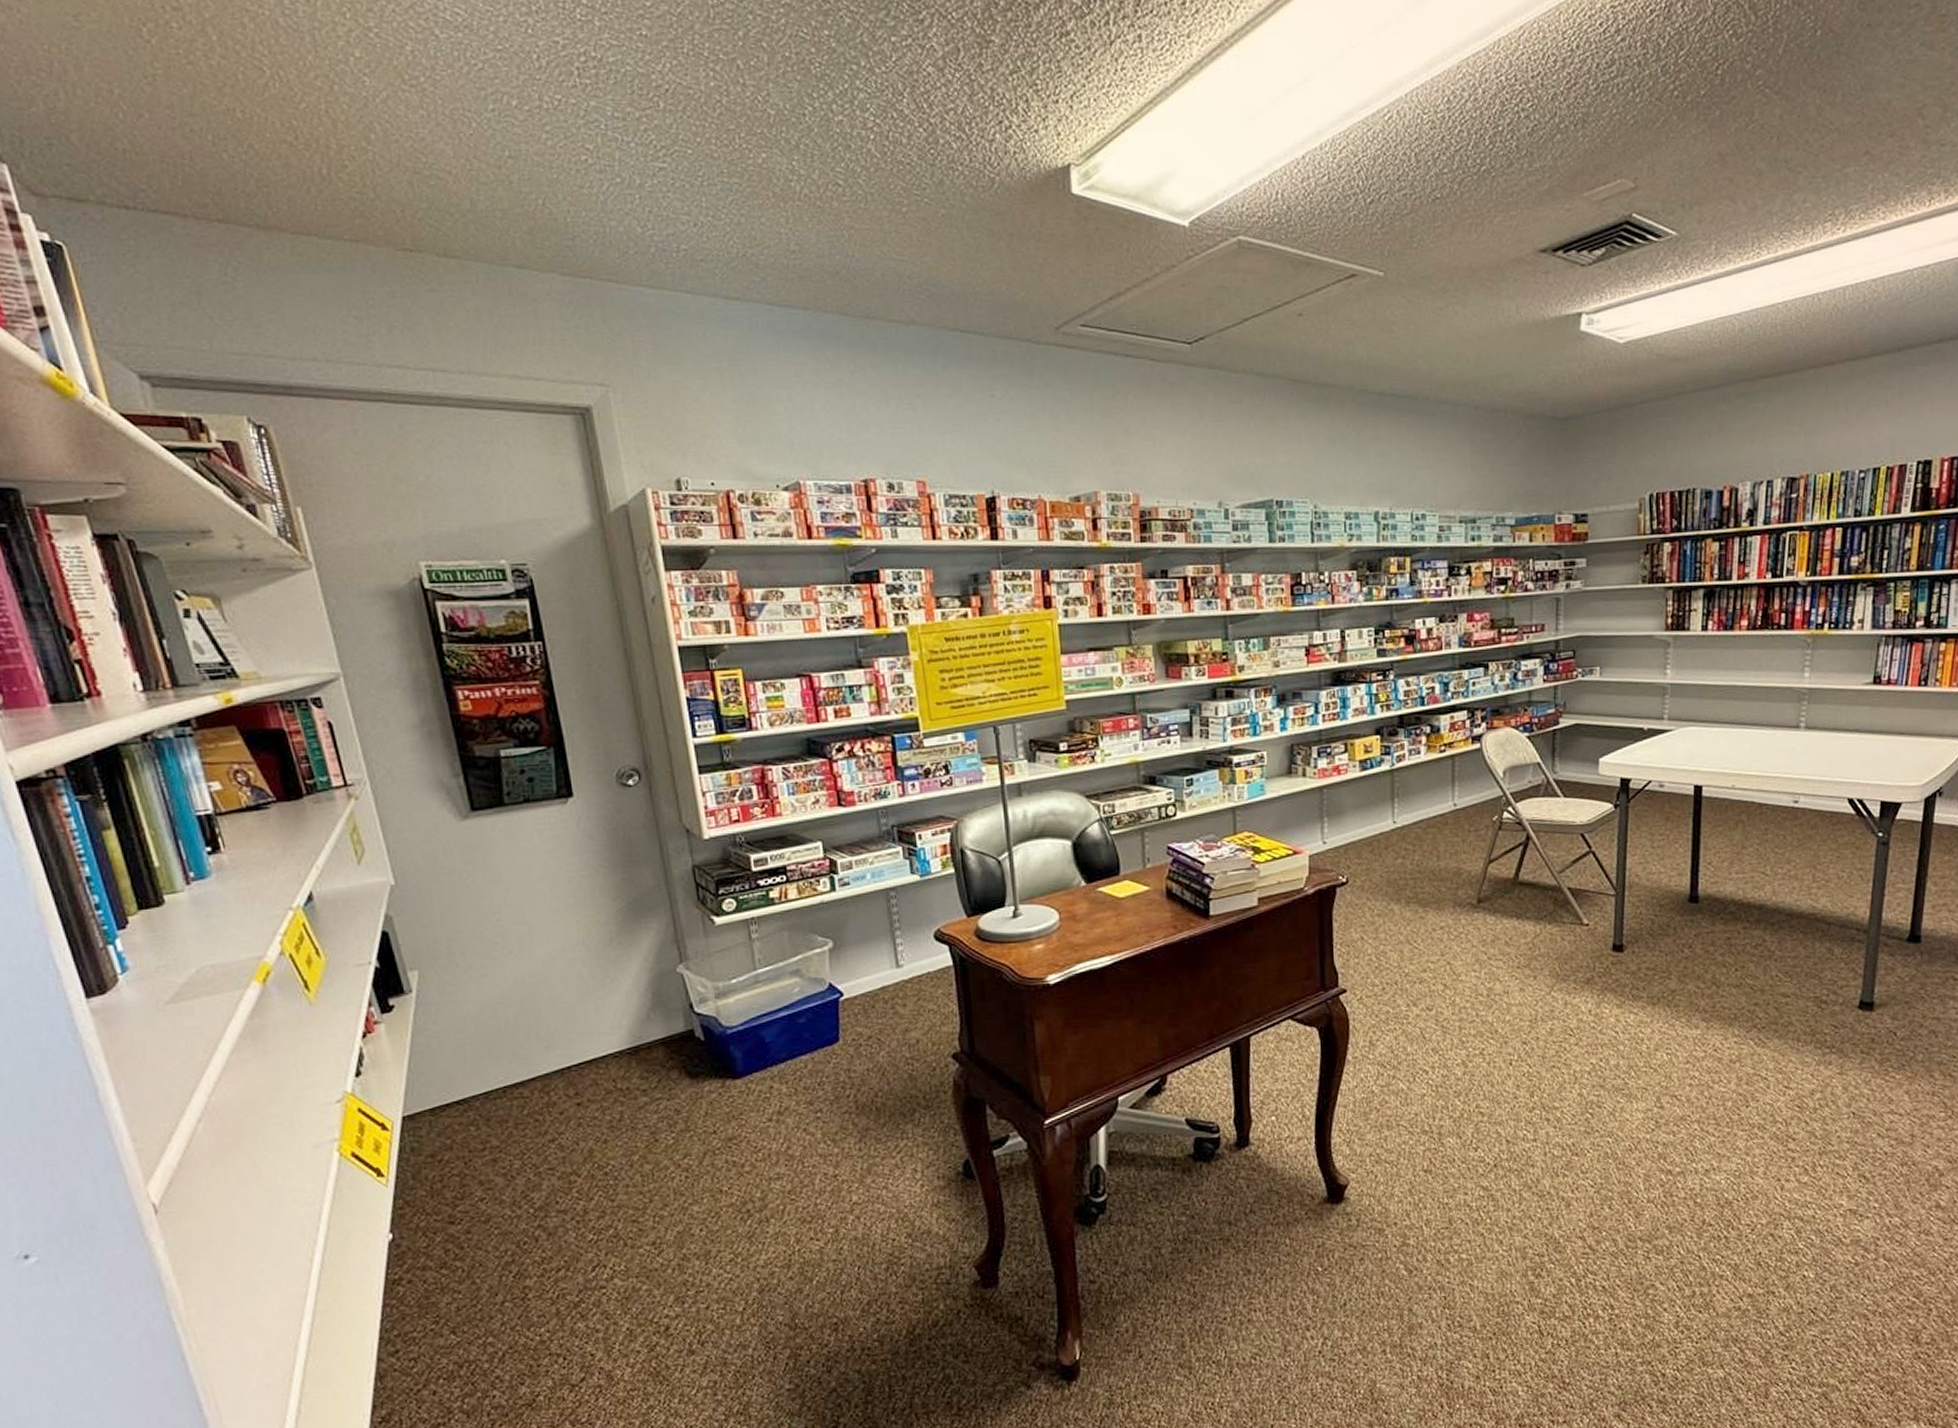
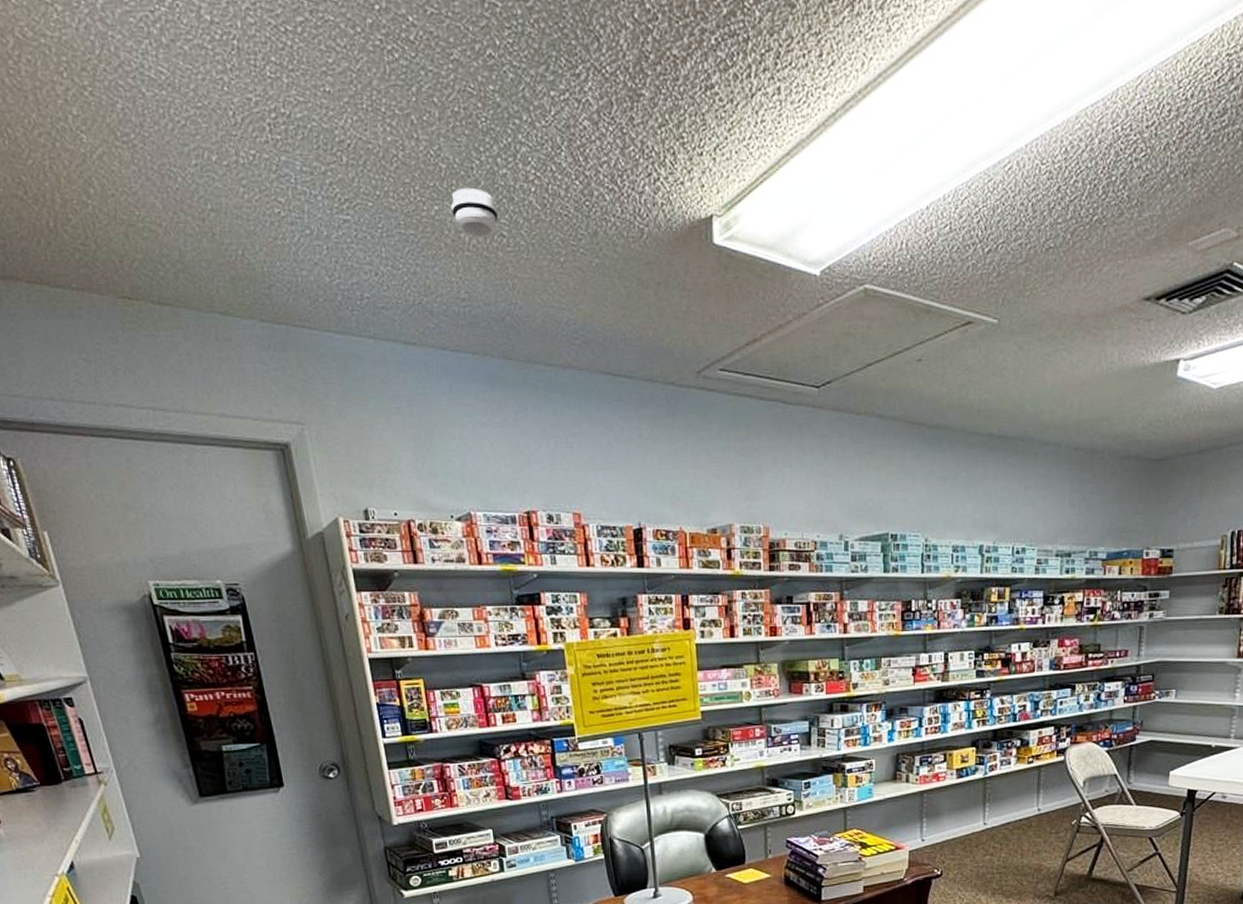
smoke detector: none [780,135,834,186] -> present [450,188,499,237]

